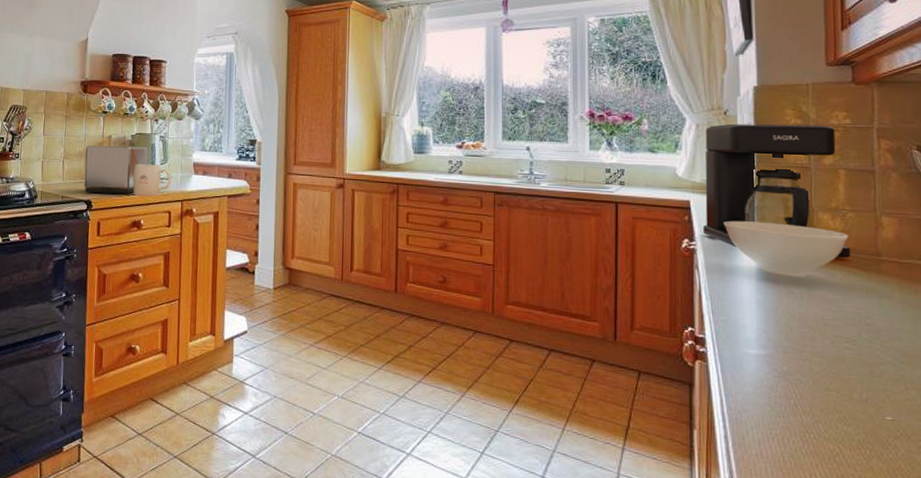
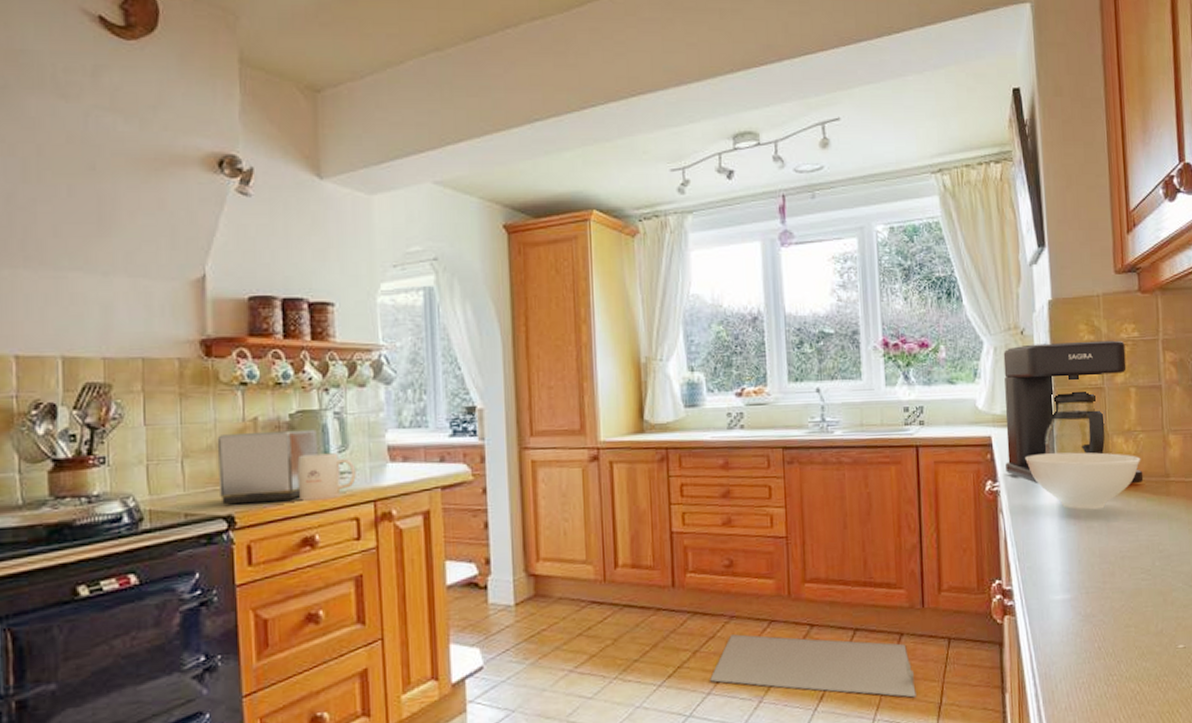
door mat: none [421,337,605,417] -> present [710,634,916,698]

